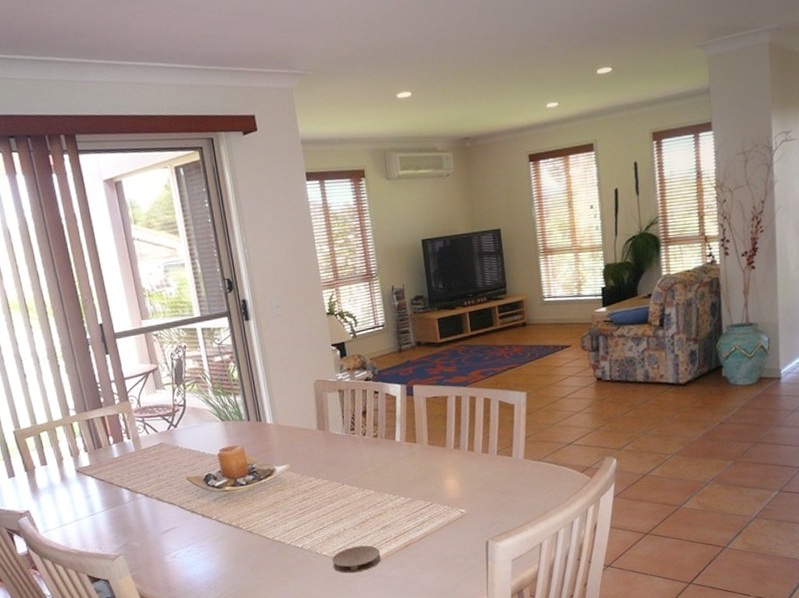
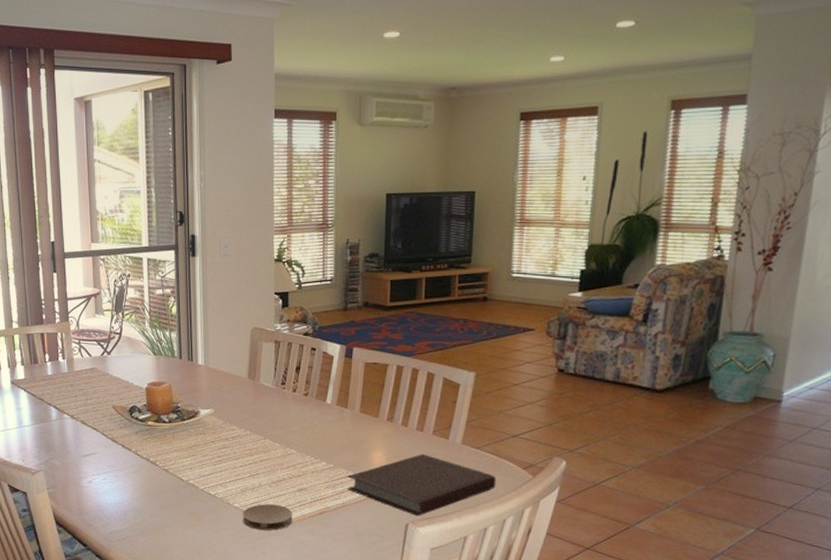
notebook: none [426,473,560,532] -> present [347,453,497,516]

